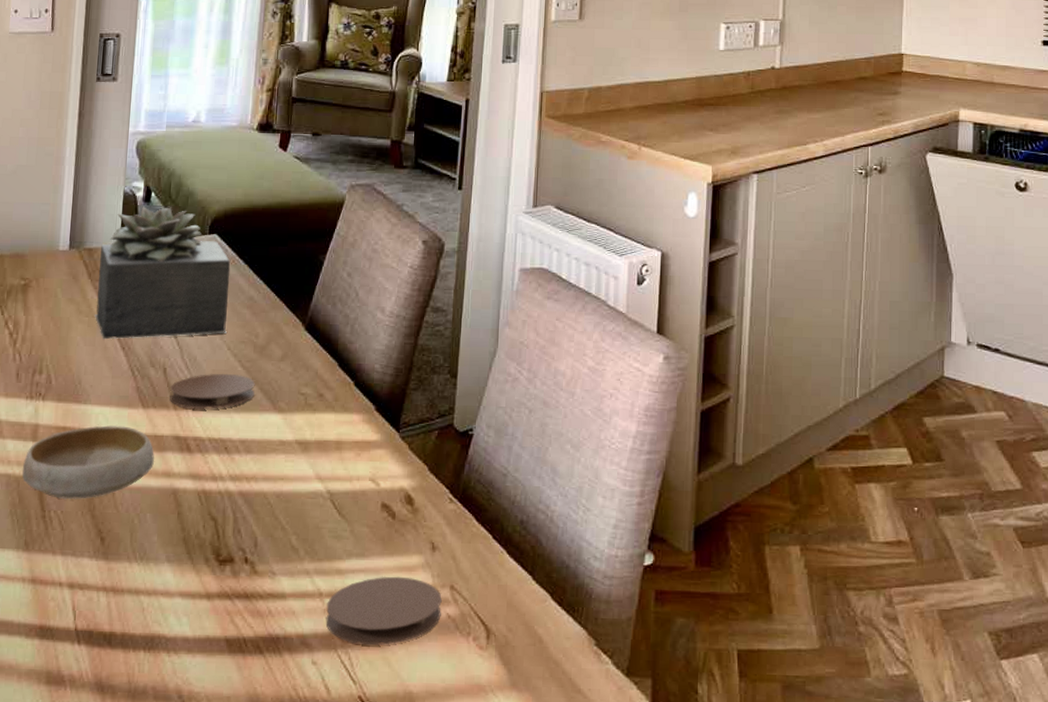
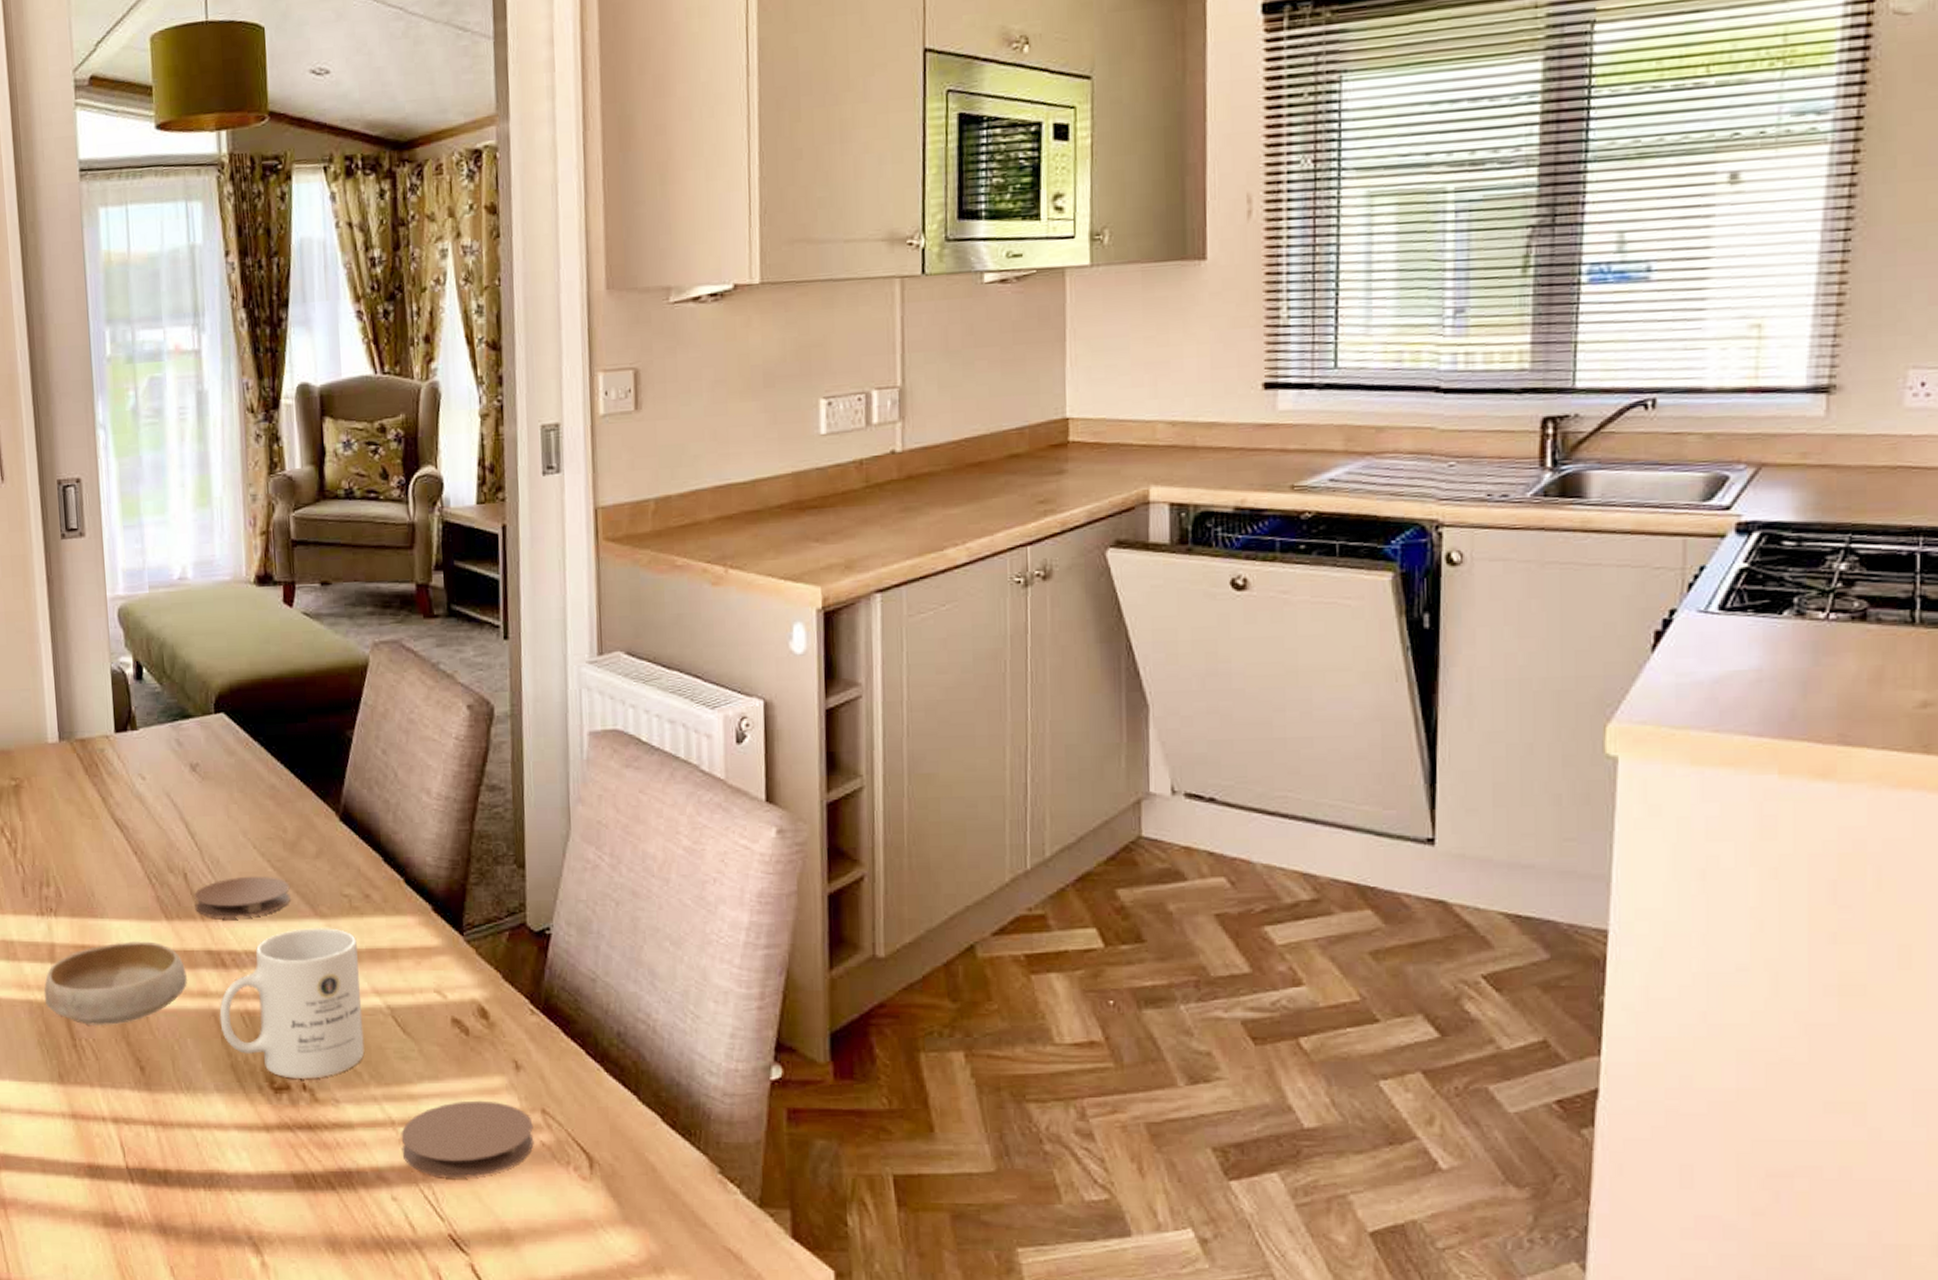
succulent plant: present [94,206,231,340] -> none [94,684,250,844]
mug: none [178,420,308,553] -> present [219,928,365,1079]

